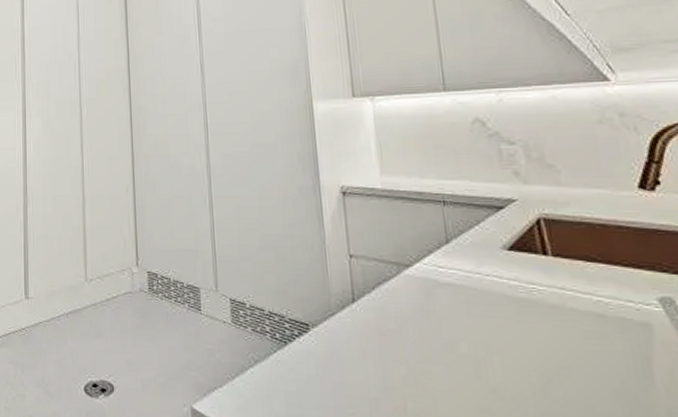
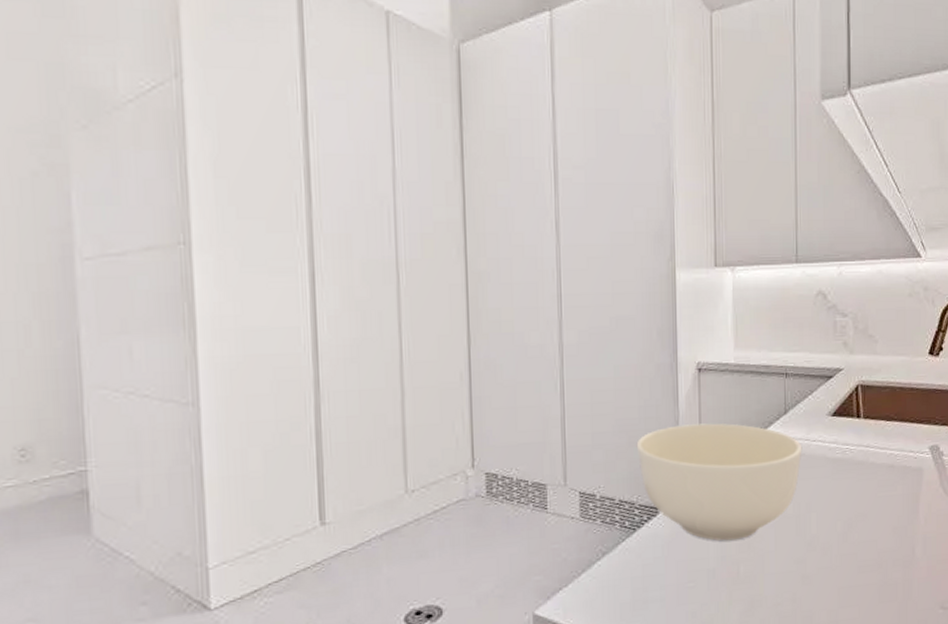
bowl: none [283,245,474,372] -> present [636,423,802,541]

